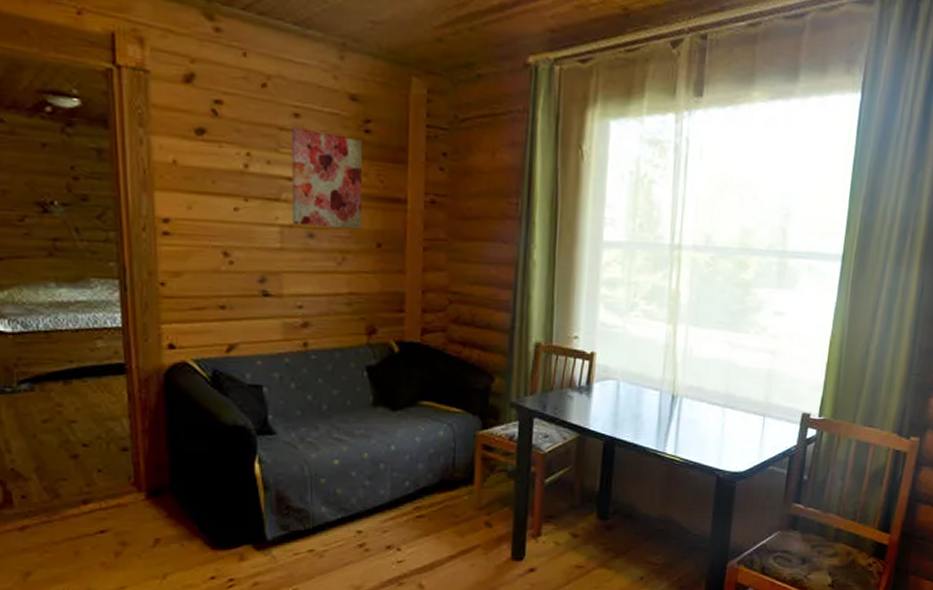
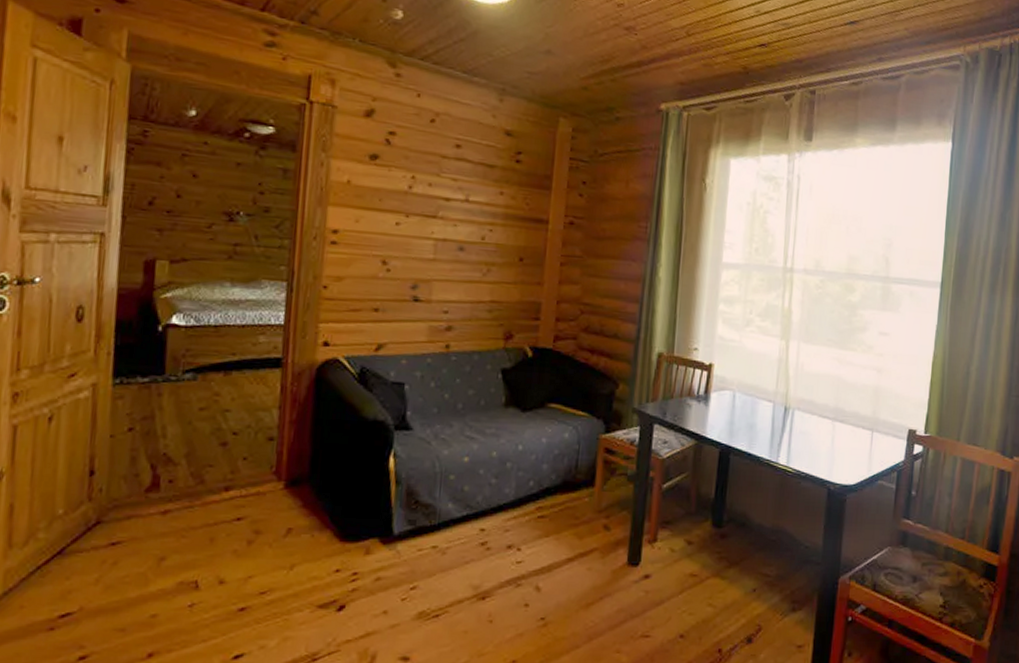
wall art: present [291,127,363,230] -> none [446,156,513,245]

